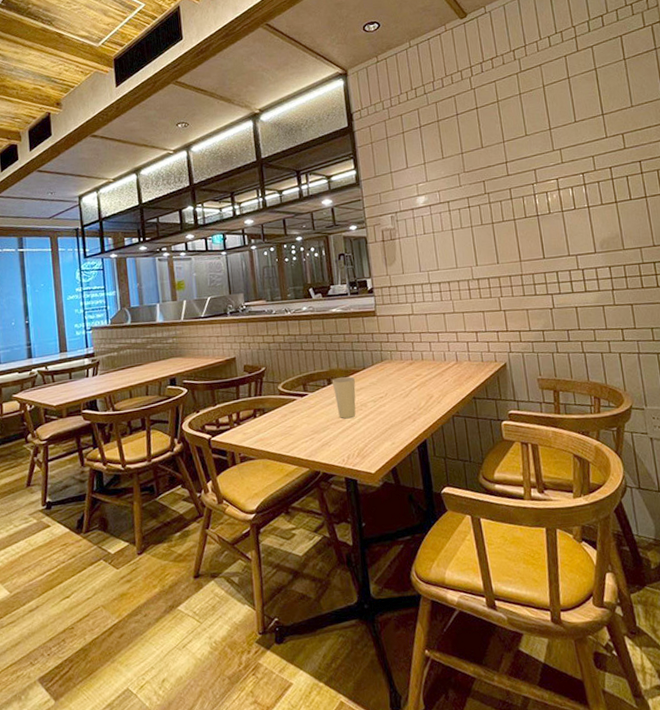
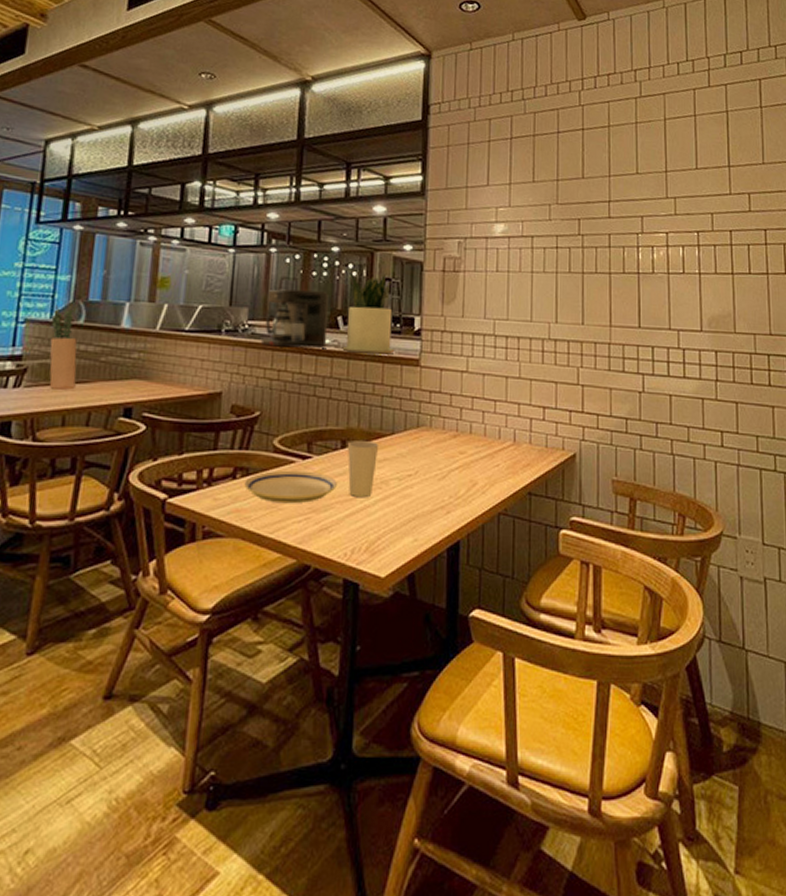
vase: none [108,311,134,374] -> present [49,304,77,391]
coffee maker: none [255,272,305,320] -> present [261,289,329,349]
plate: none [263,405,329,431] -> present [244,470,337,504]
planter: none [313,250,356,315] -> present [342,273,395,356]

